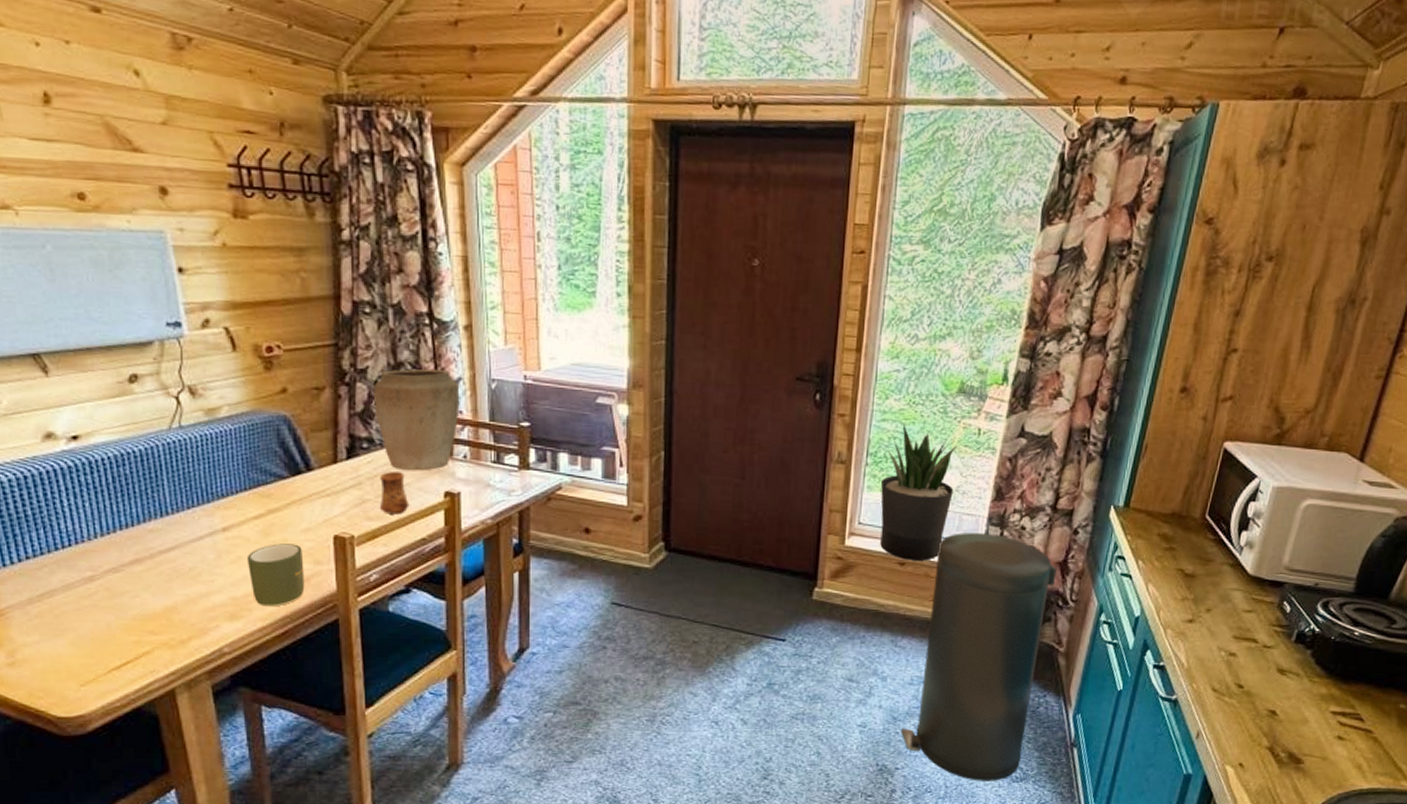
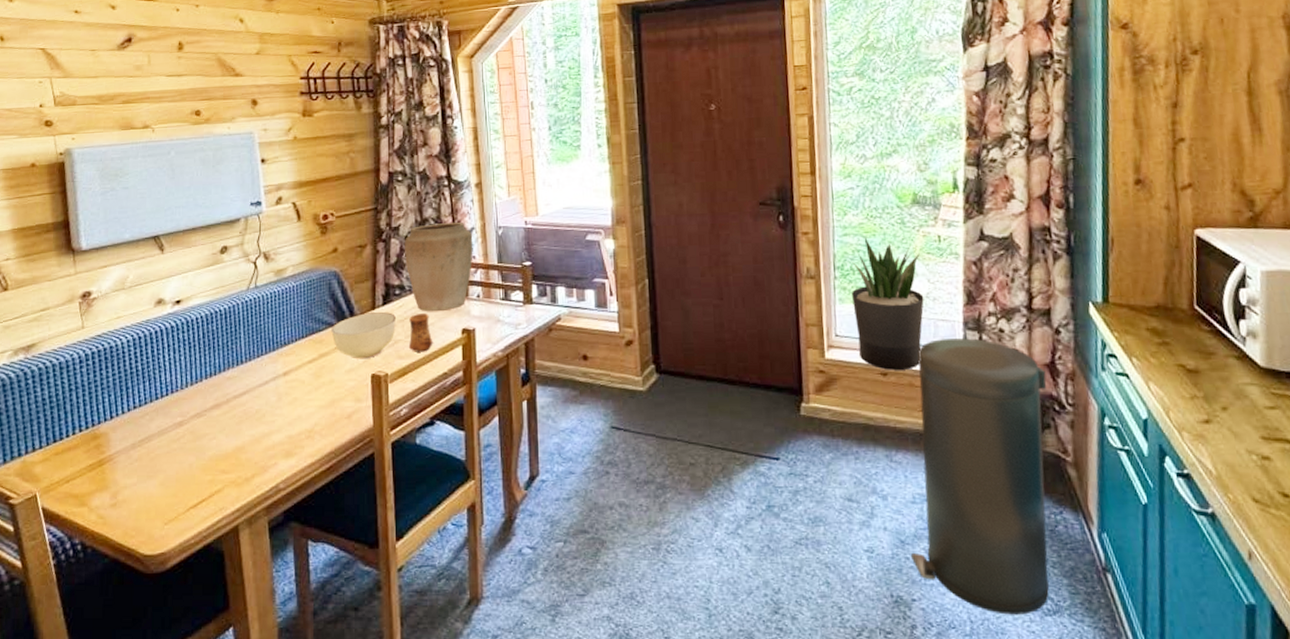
mug: present [246,543,305,607] -> none [301,384,347,444]
bowl: none [282,466,363,518] -> present [331,311,396,360]

